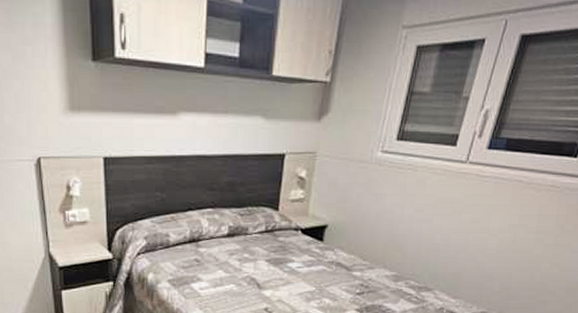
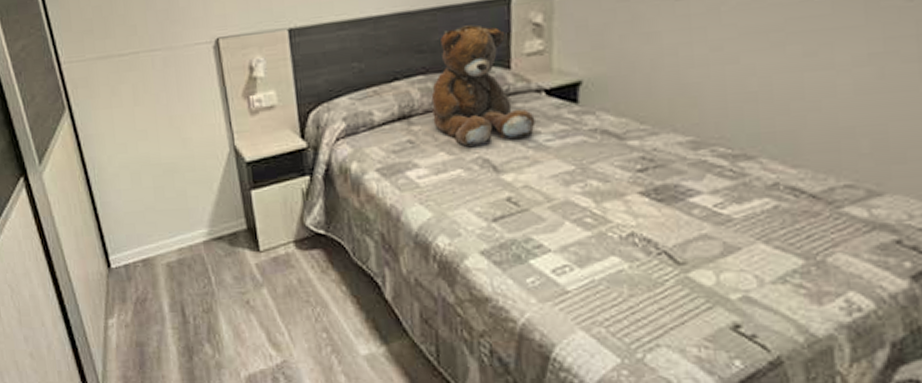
teddy bear: none [216,172,292,269] -> present [431,25,536,148]

